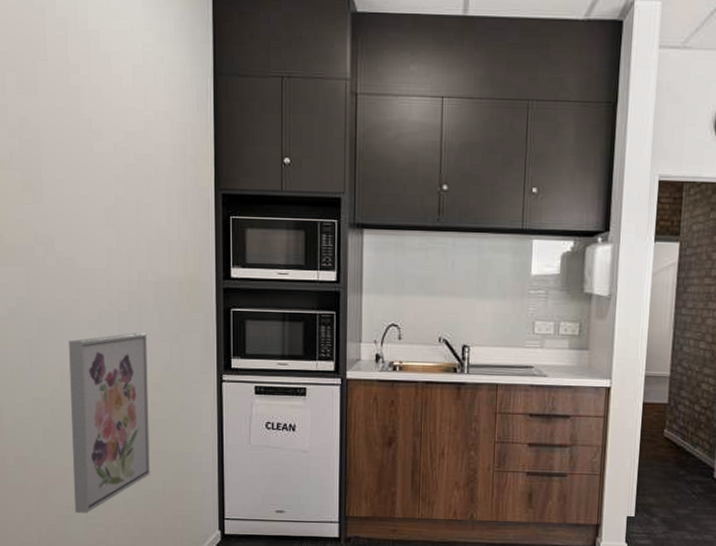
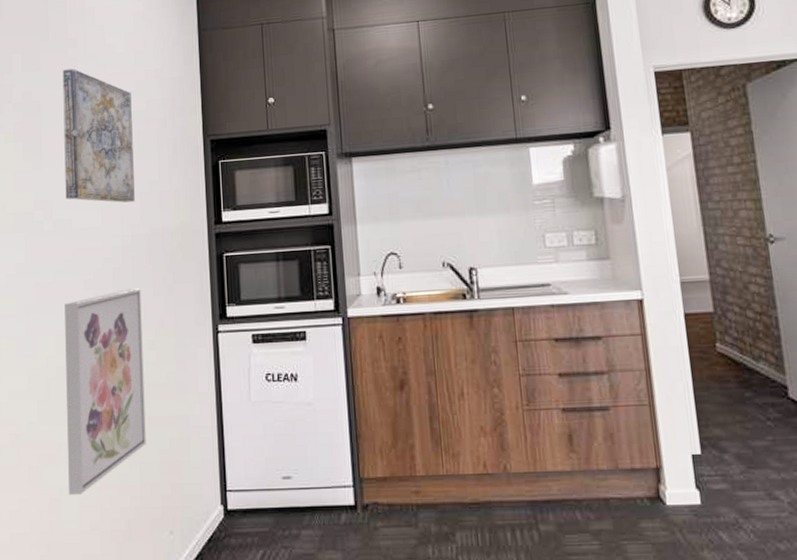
wall art: none [63,97,142,248] -> present [62,68,135,203]

